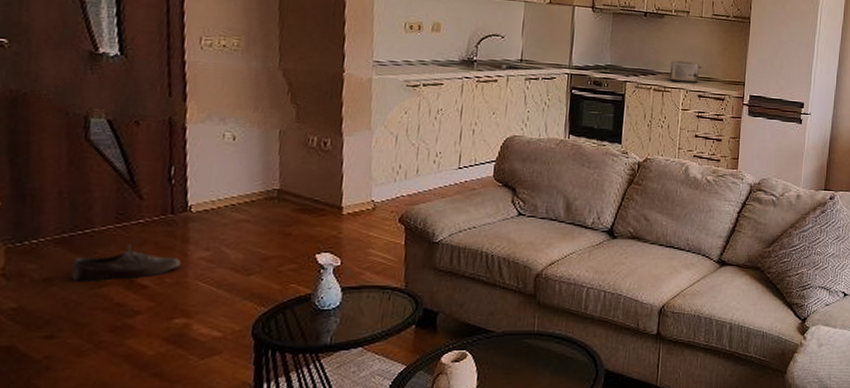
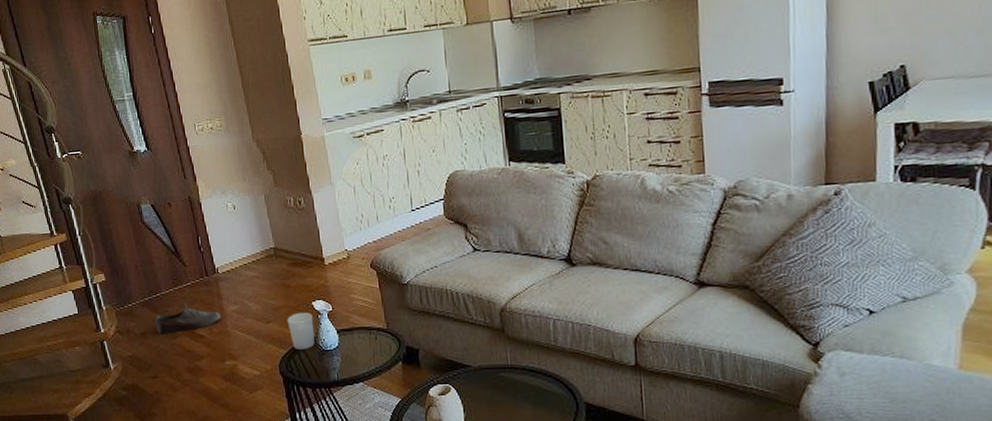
candle holder: none [276,265,314,309] -> present [287,312,315,351]
toaster: present [669,60,701,84] -> none [605,55,643,84]

